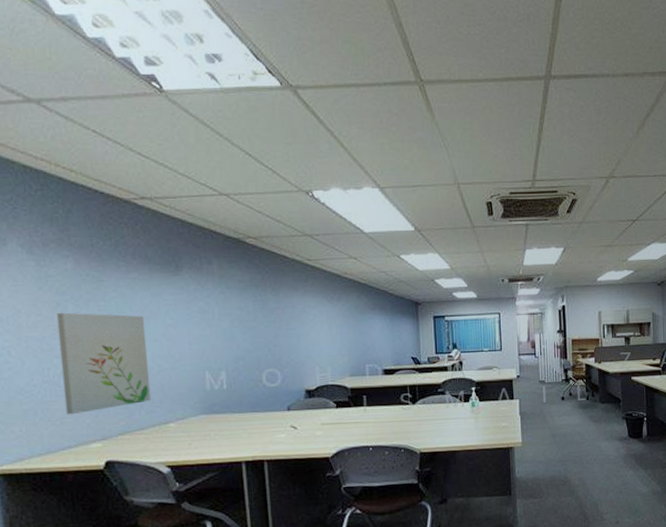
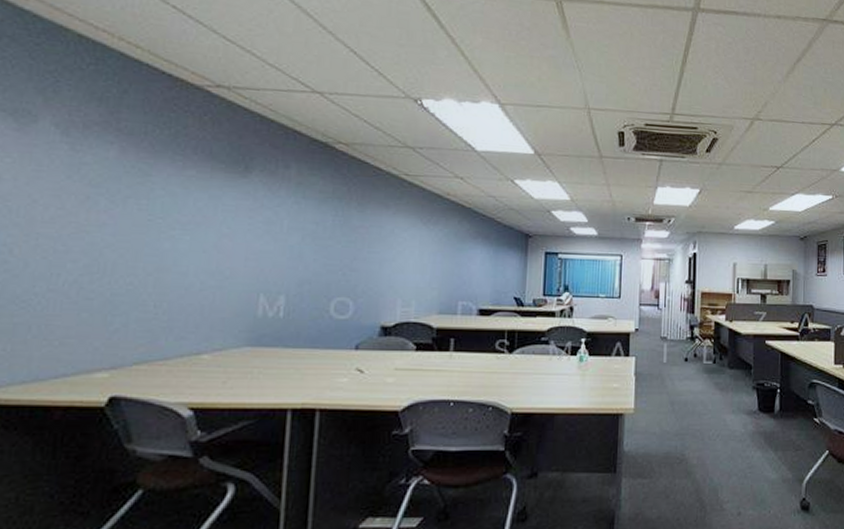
wall art: present [56,312,152,415] -> none [69,207,195,335]

